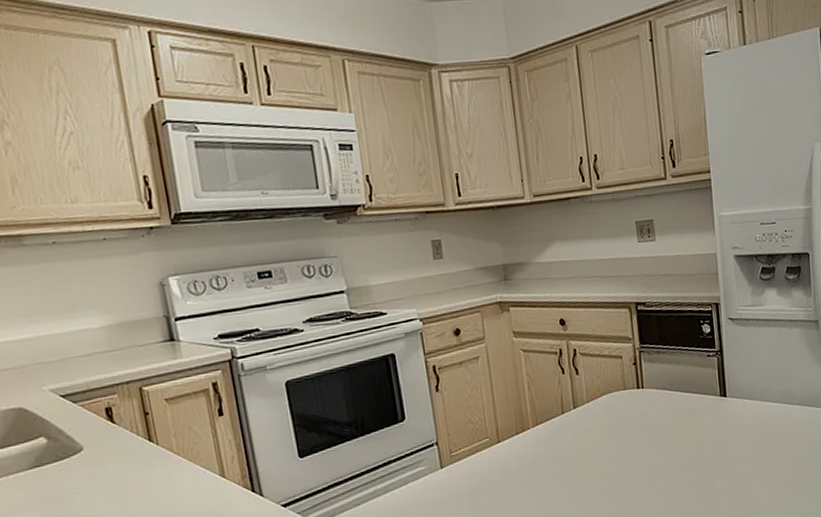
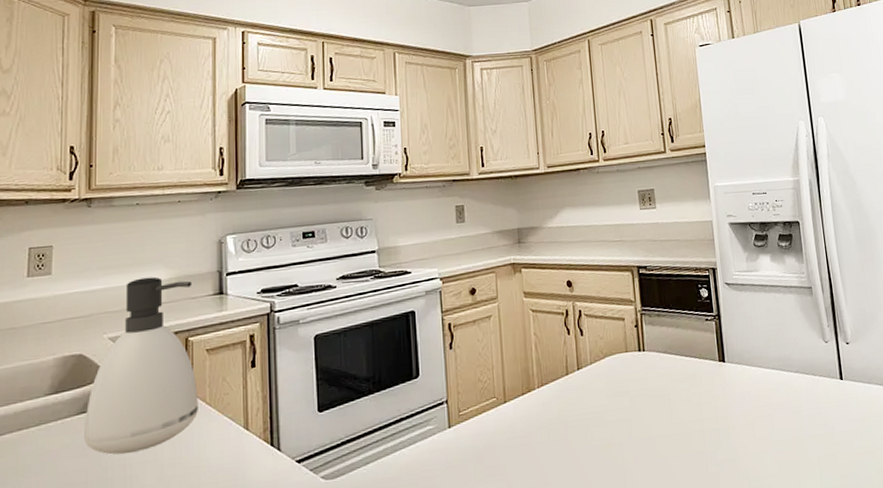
soap dispenser: none [39,323,167,507] -> present [84,276,198,455]

